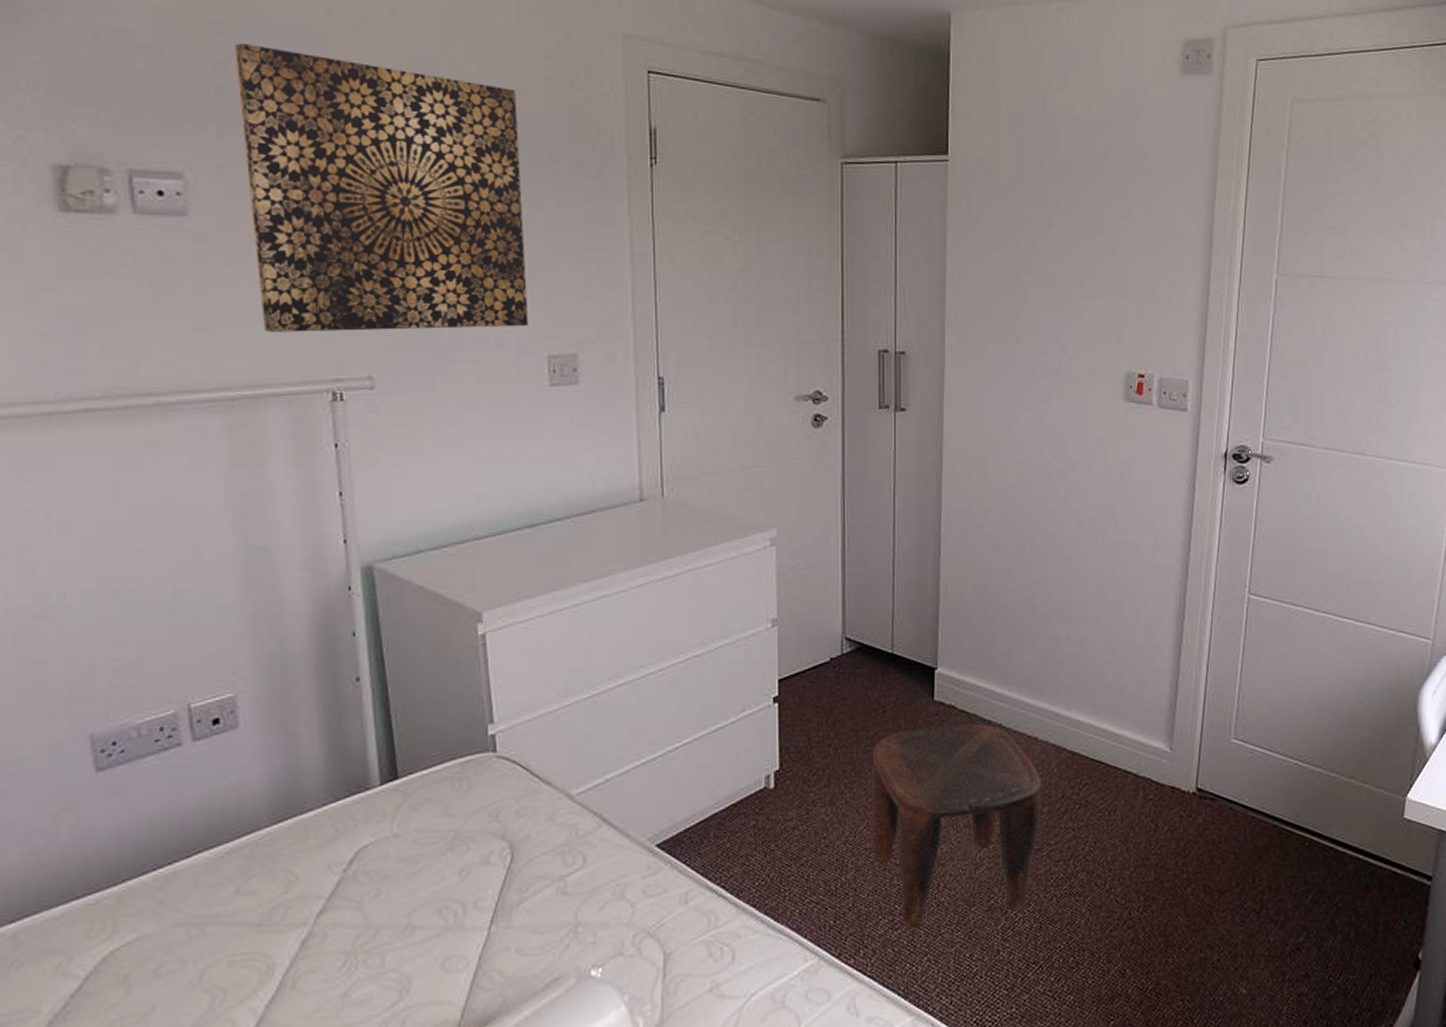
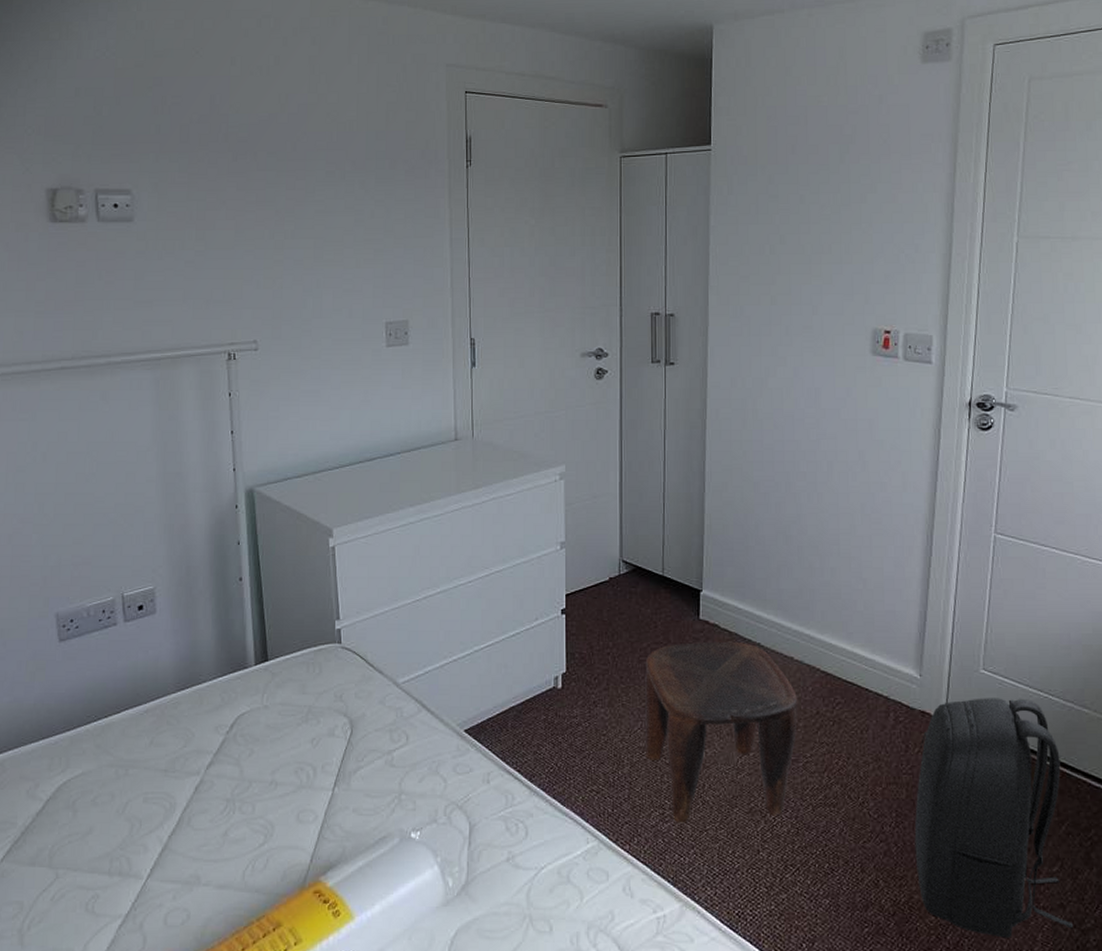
wall art: present [234,42,528,332] -> none [168,91,372,307]
backpack: none [1162,767,1317,1016] -> present [914,698,1073,938]

